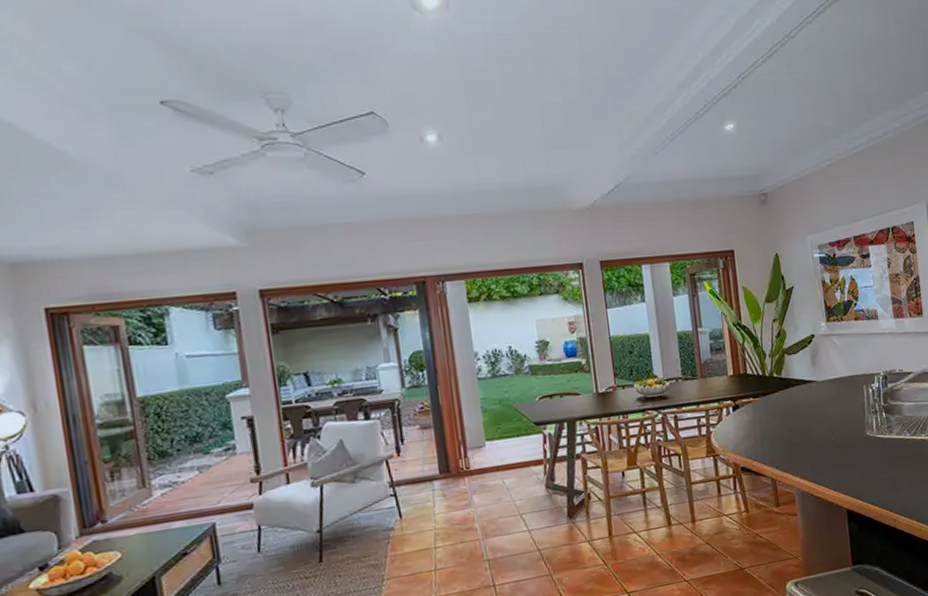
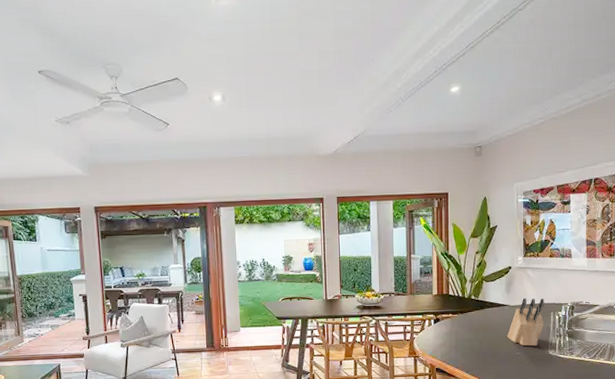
knife block: none [818,370,858,429] -> present [507,297,545,346]

